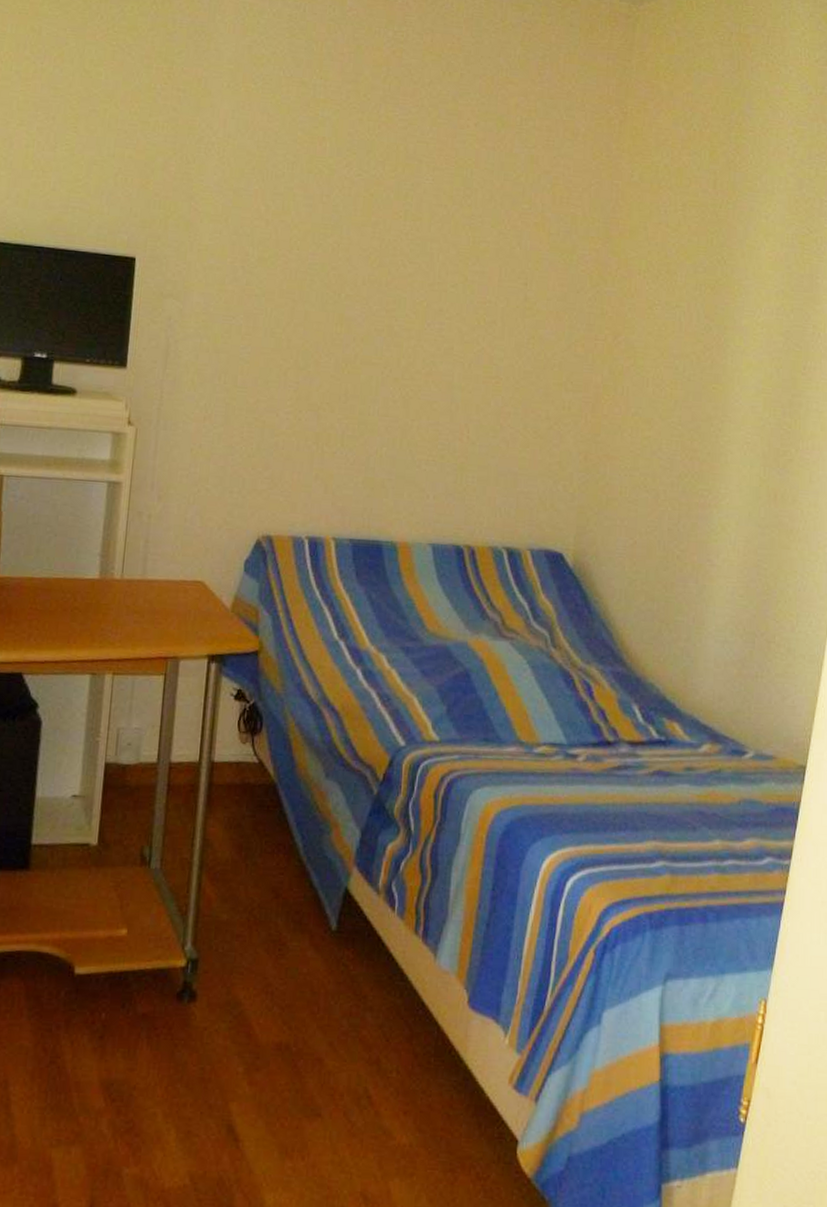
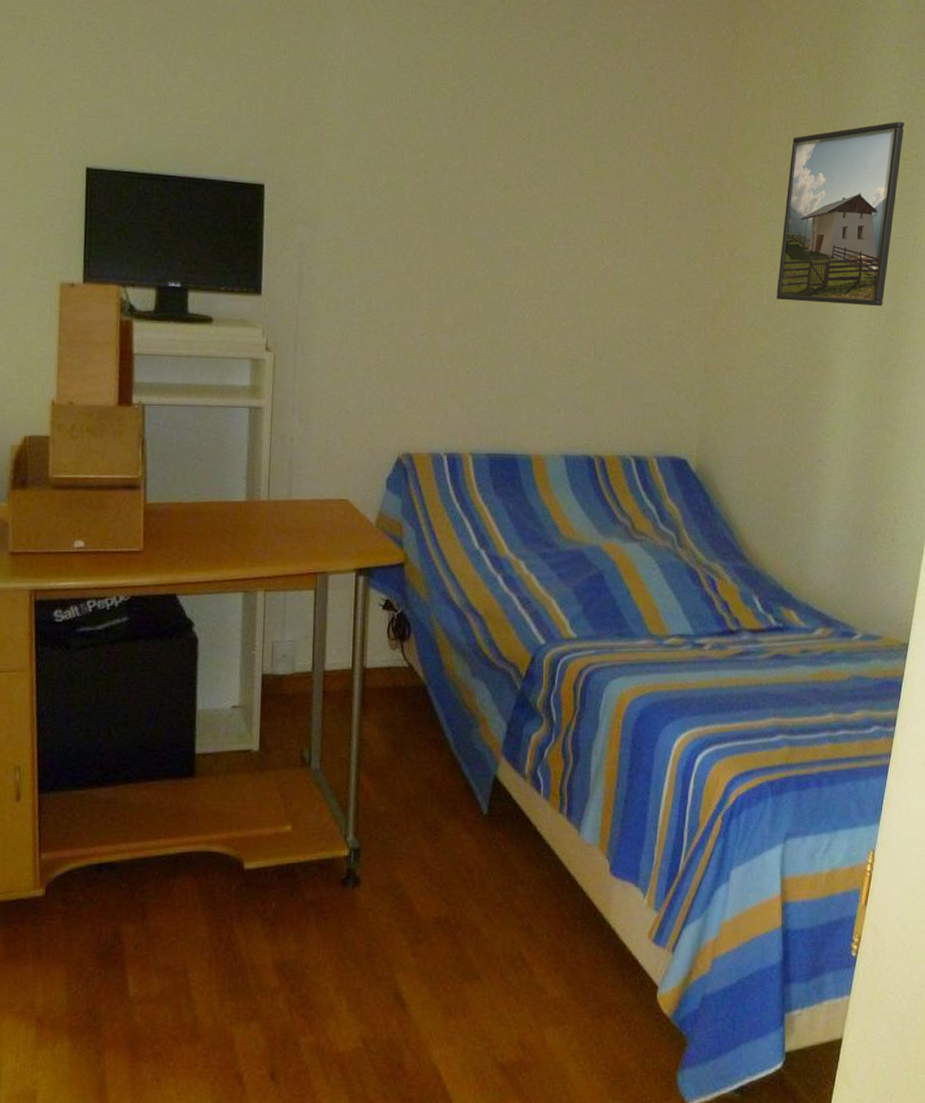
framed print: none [663,204,803,398] -> present [776,121,905,307]

